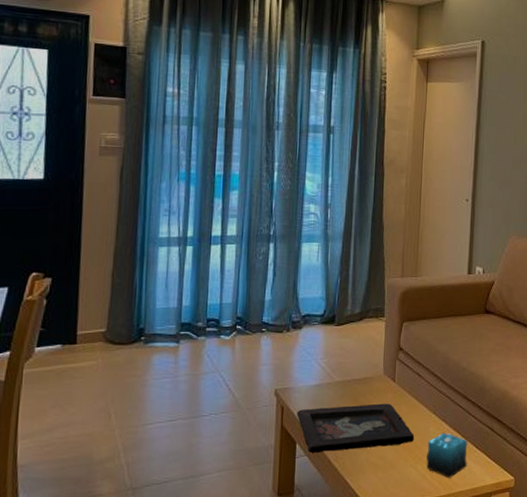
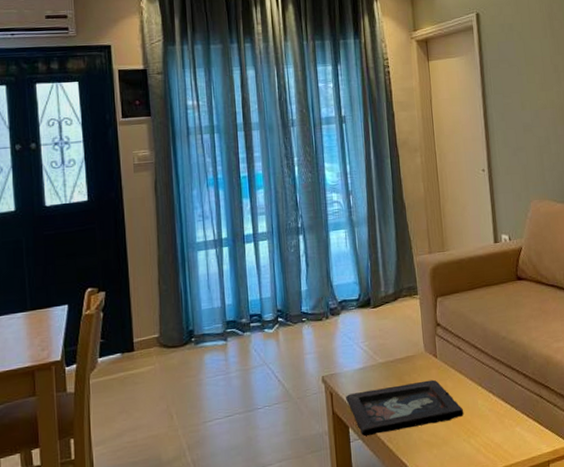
candle: present [426,432,468,478] -> none [477,402,521,450]

